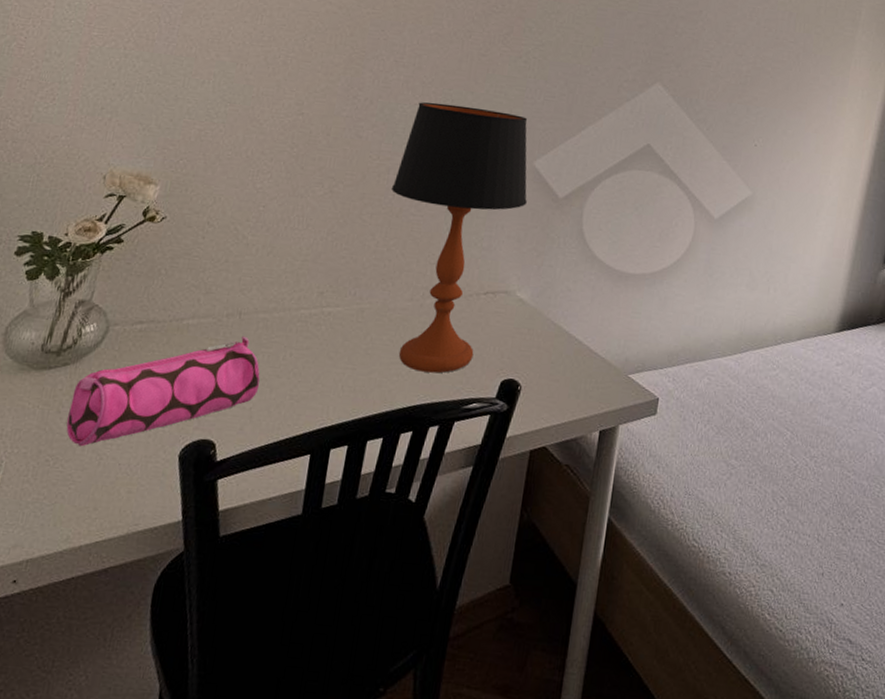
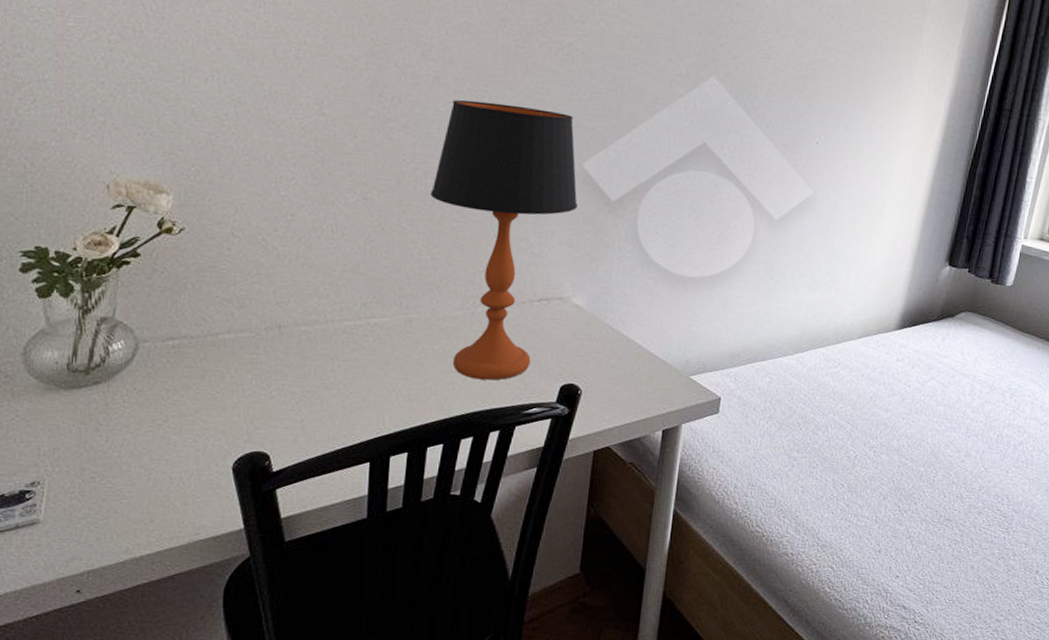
pencil case: present [66,336,260,447] -> none [108,349,309,463]

